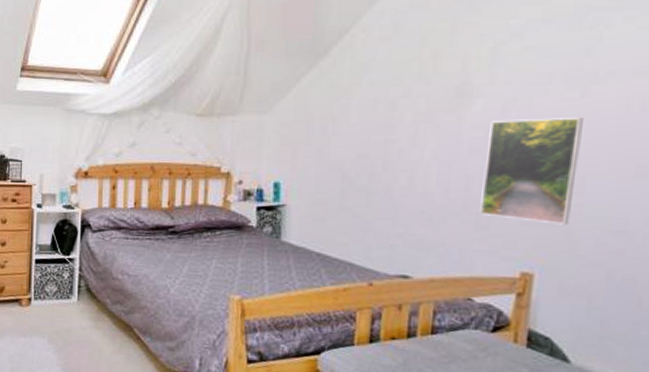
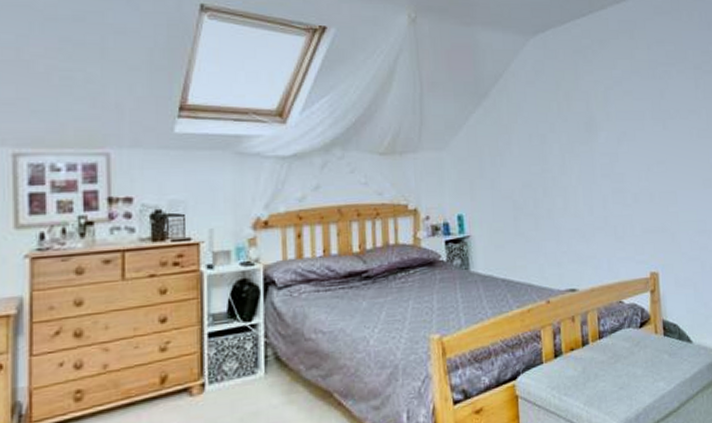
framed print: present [480,118,583,225] -> none [612,145,673,230]

